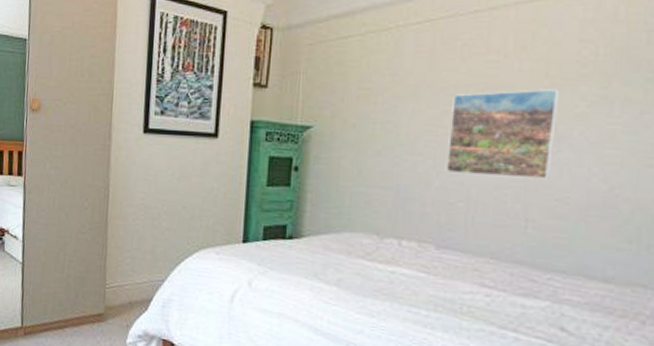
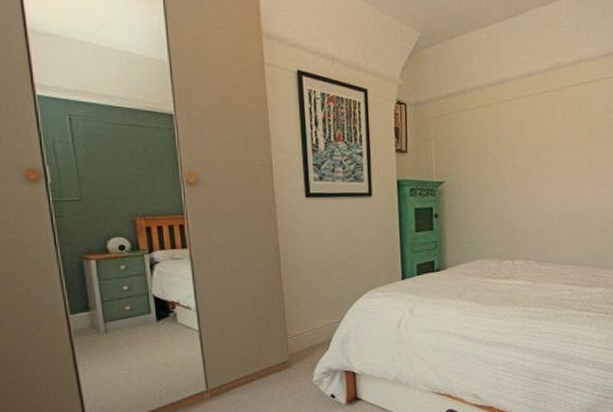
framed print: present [445,89,560,179] -> none [537,146,598,208]

